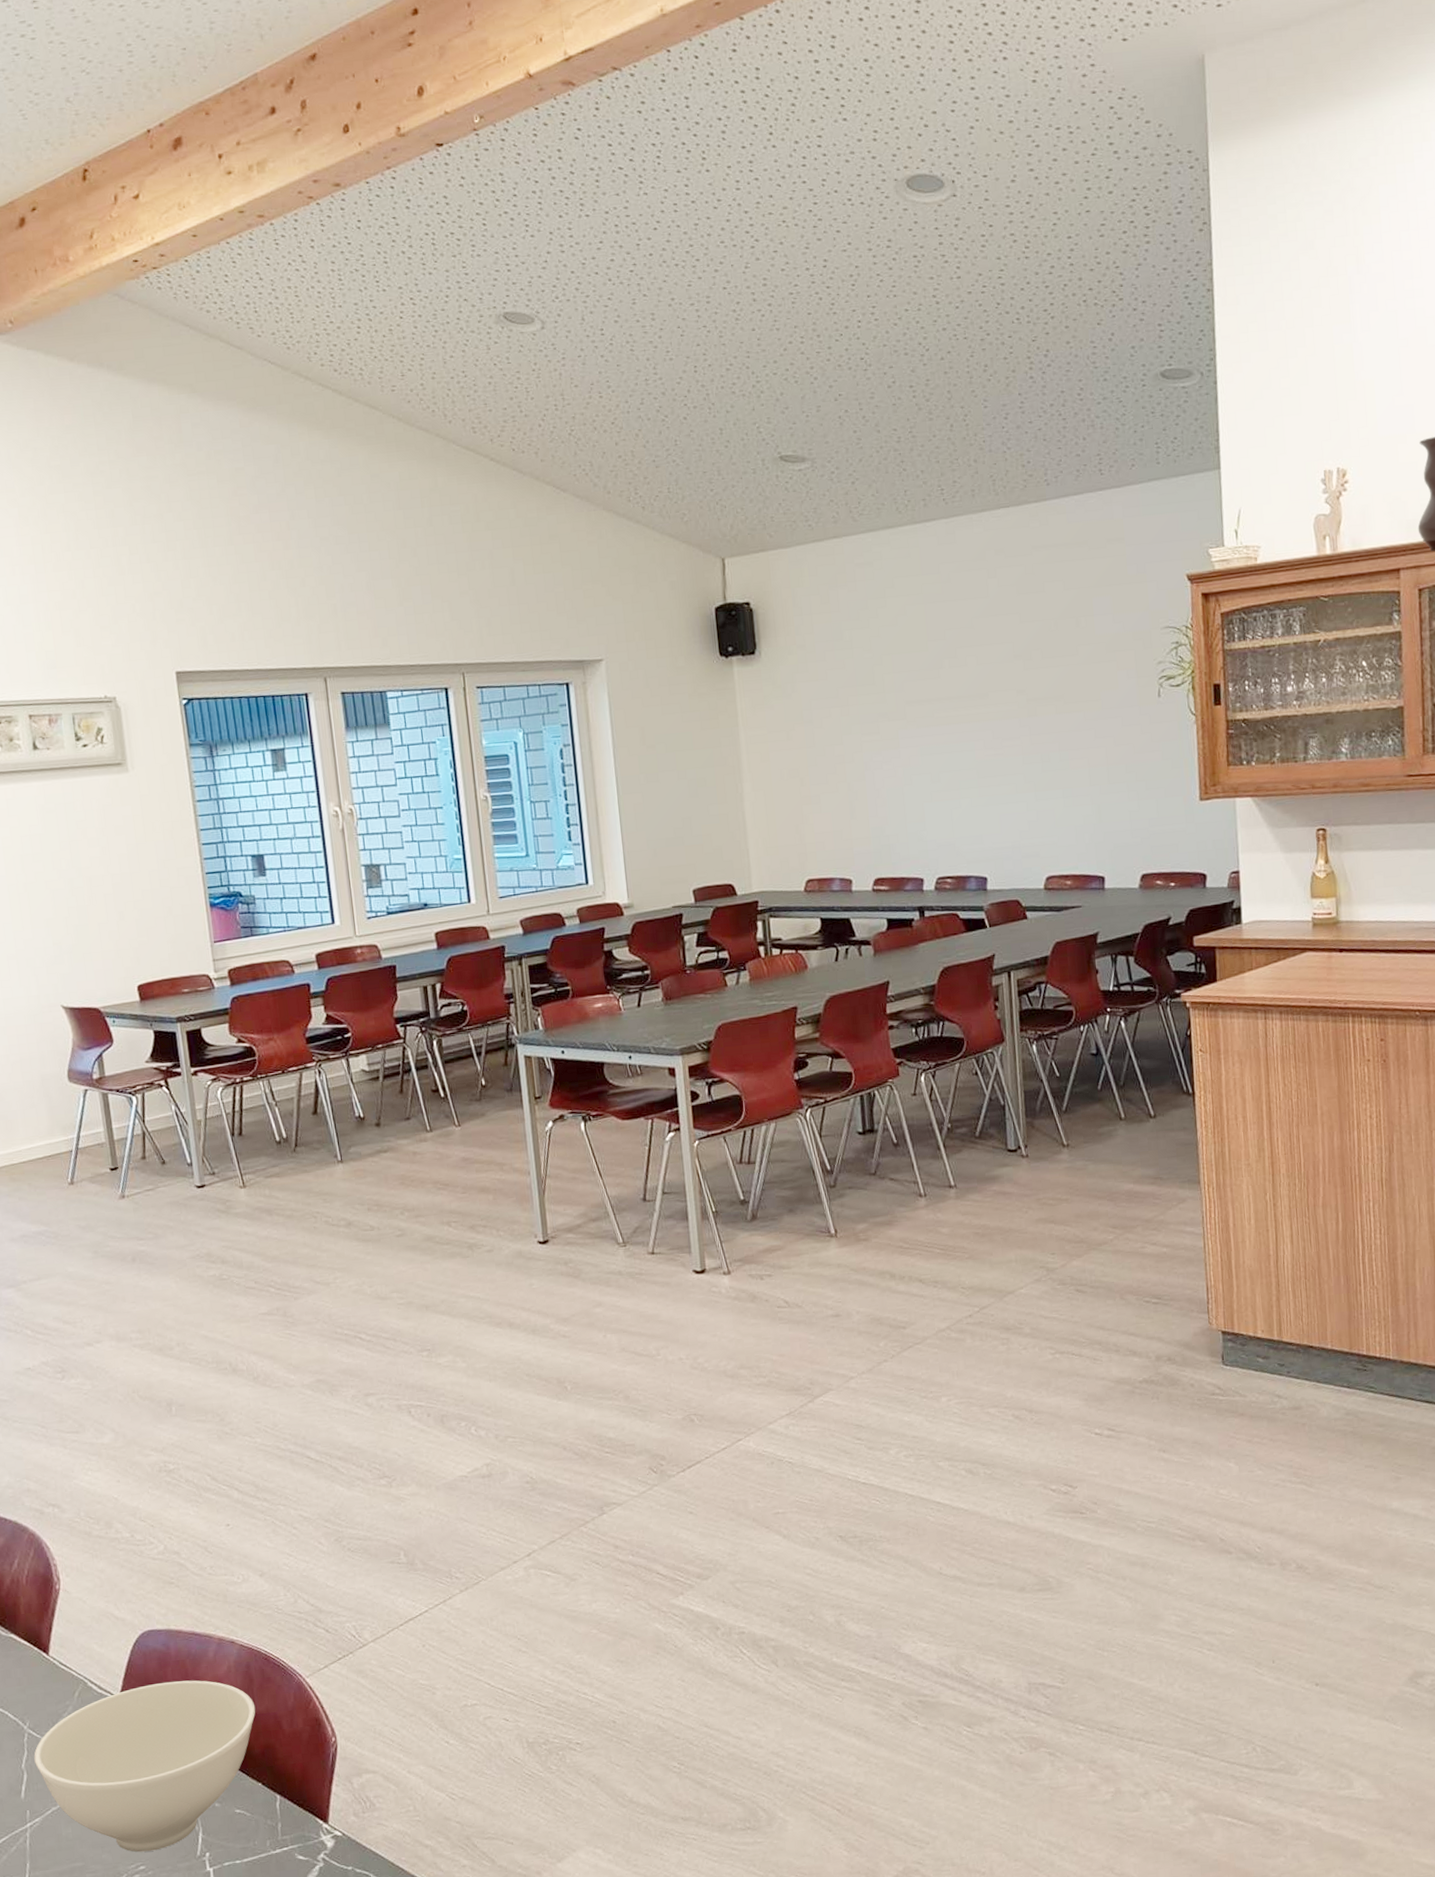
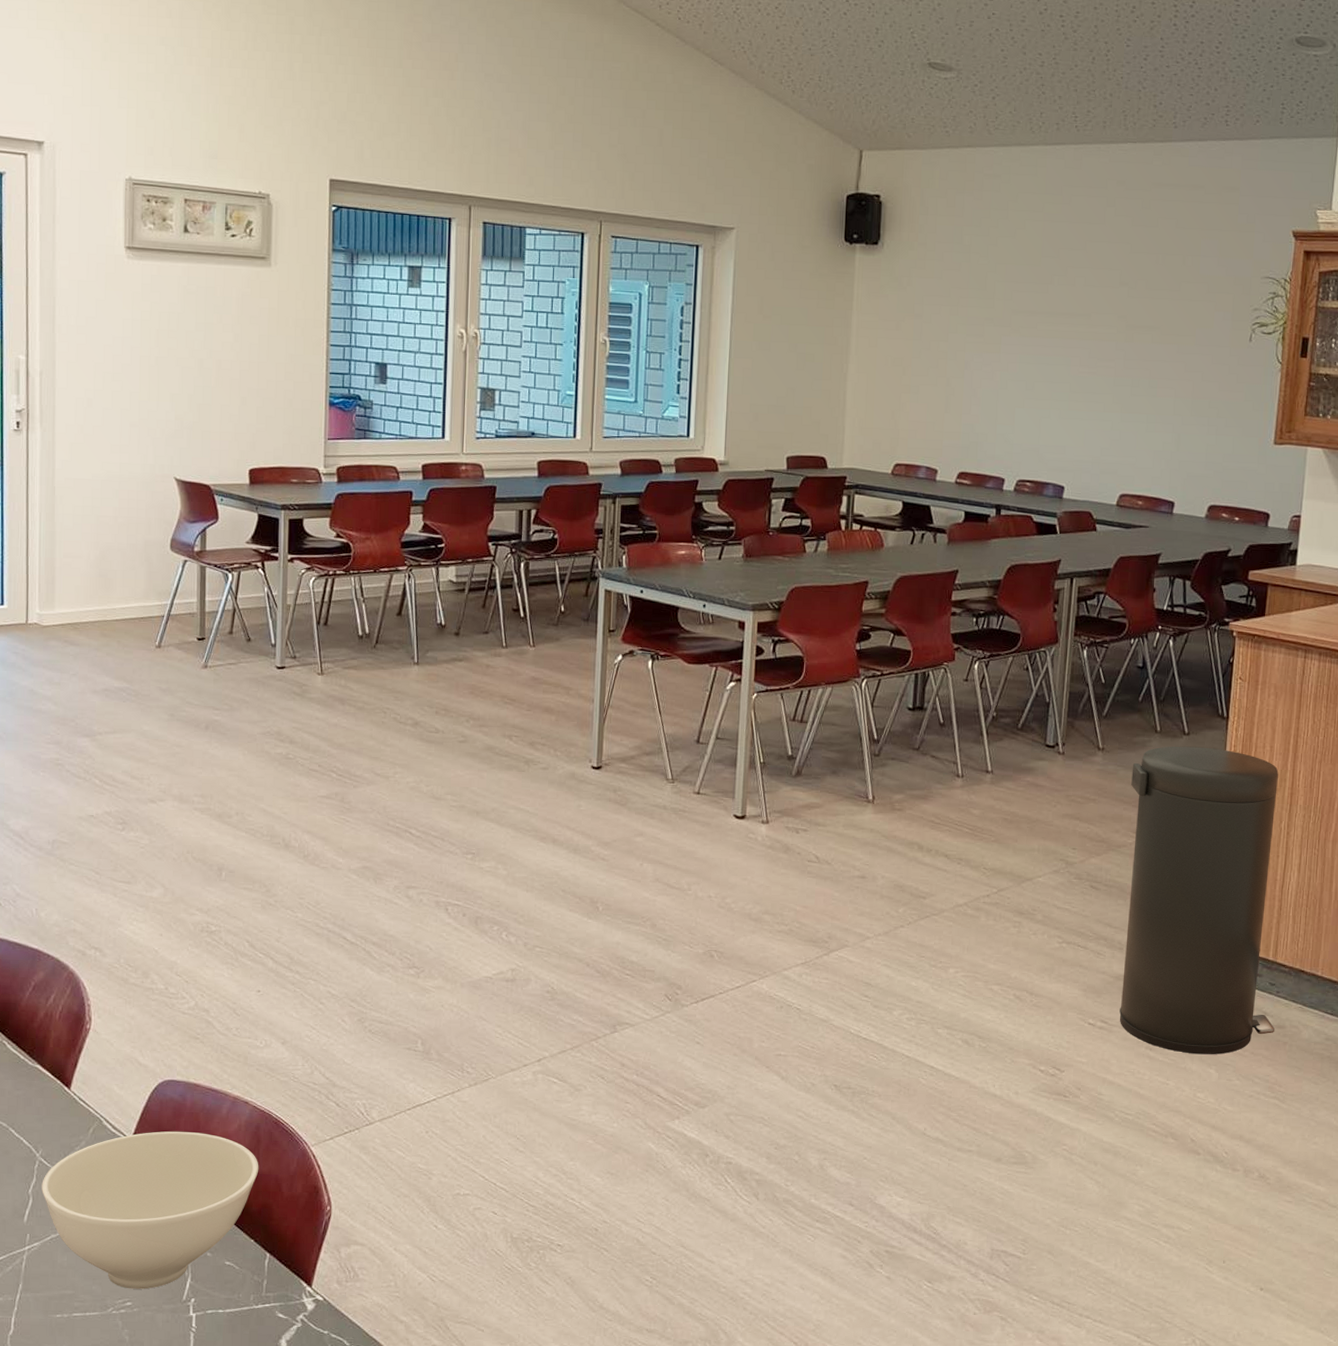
pedal bin: none [1101,1127,1291,1450] -> present [1119,746,1279,1055]

